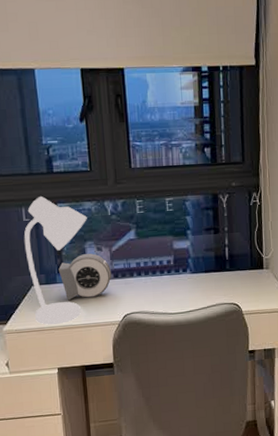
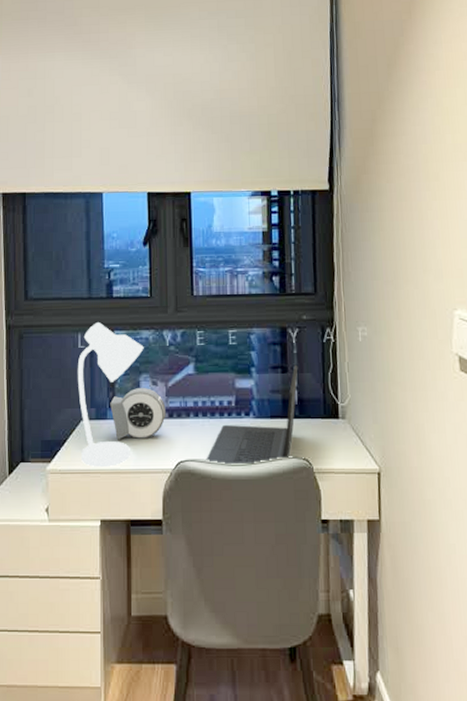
laptop: none [148,226,229,313] -> present [204,364,298,464]

